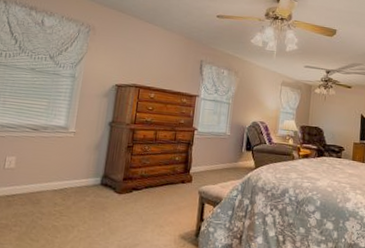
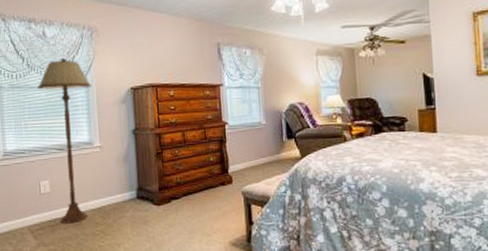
floor lamp: none [19,47,79,201] -> present [38,58,92,224]

